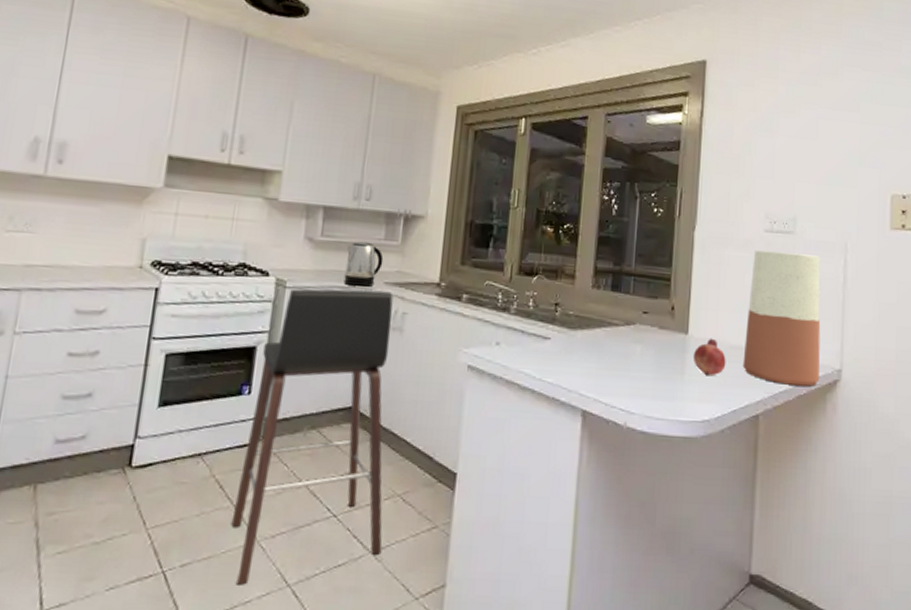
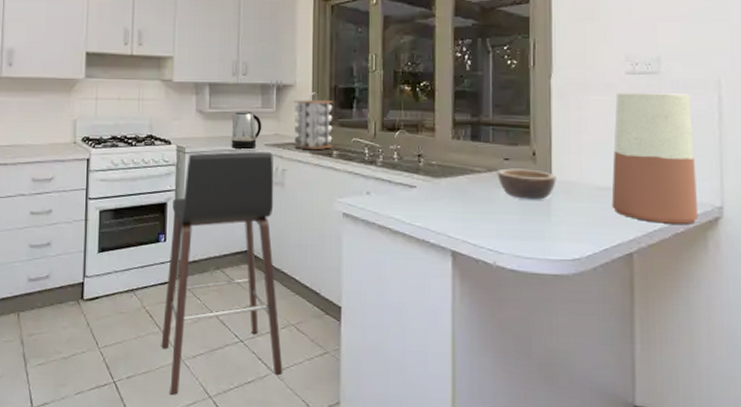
spice rack: none [419,226,468,293] -> present [294,92,333,151]
bowl: none [634,322,693,358] -> present [497,168,556,200]
fruit: present [692,338,726,376] -> none [558,180,594,217]

